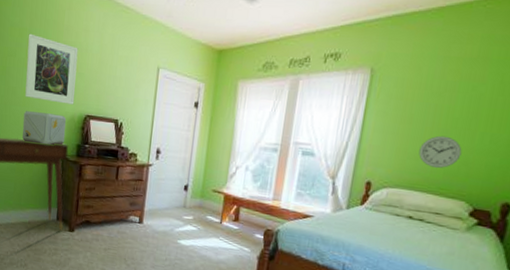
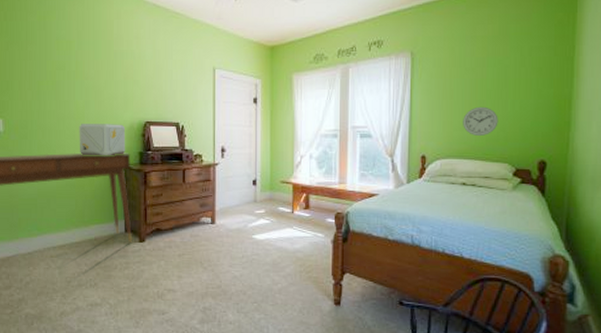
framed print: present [25,33,78,105] -> none [76,45,132,113]

